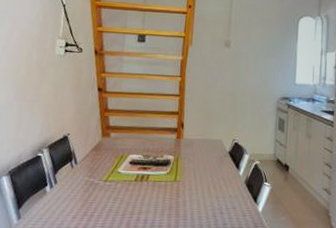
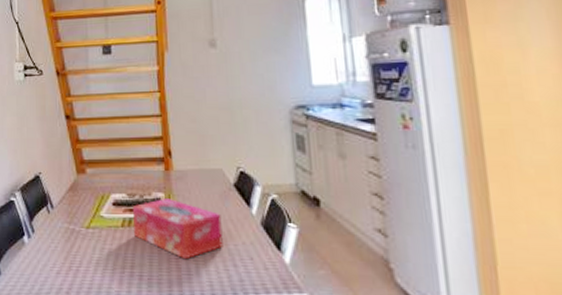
tissue box: none [145,160,216,208] -> present [133,199,223,260]

